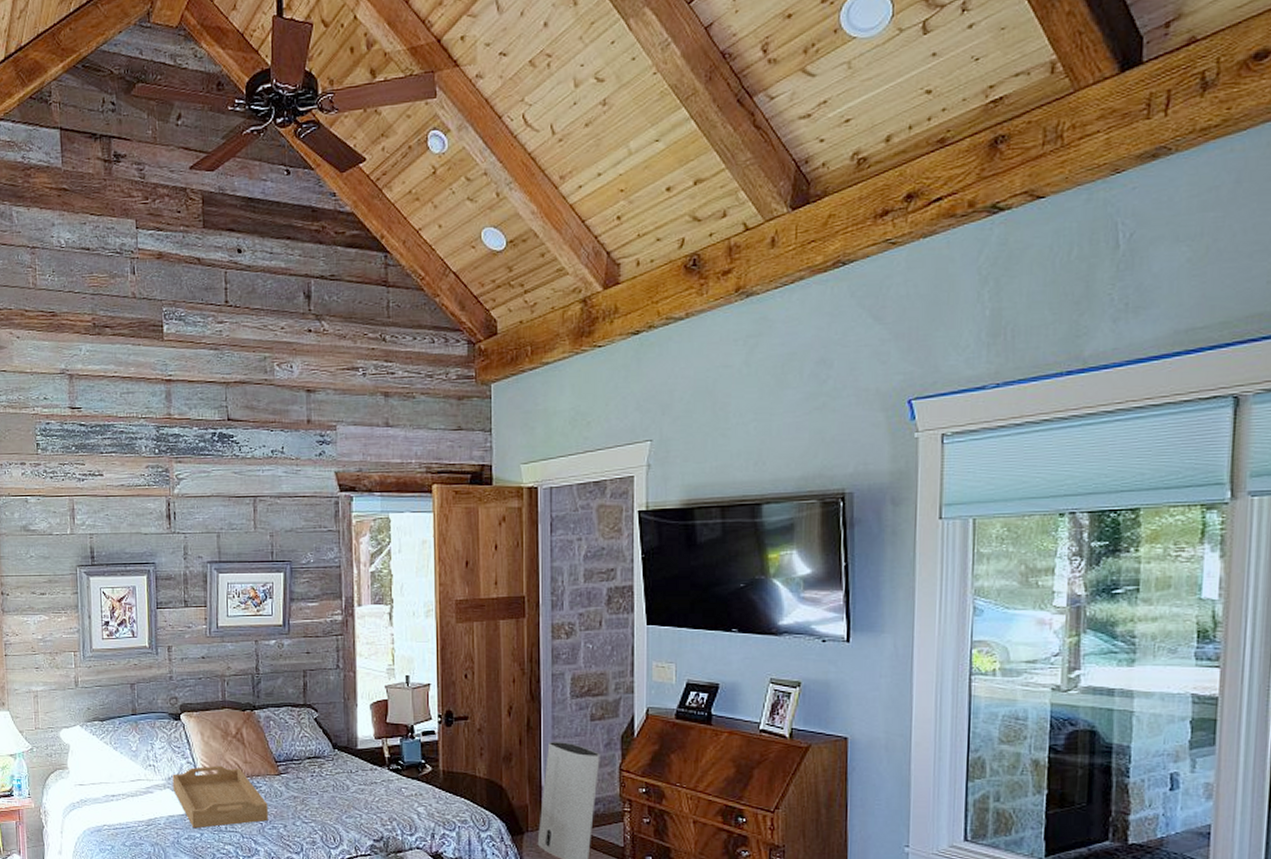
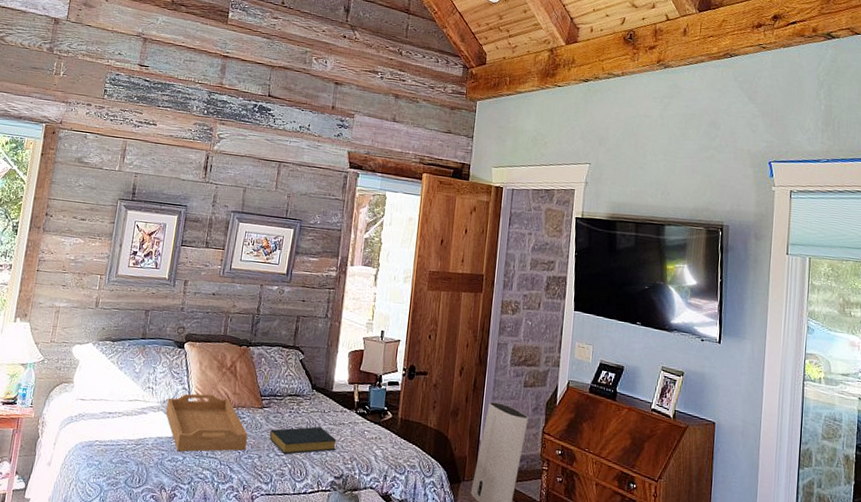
hardback book: none [293,788,370,821] -> present [269,426,337,454]

